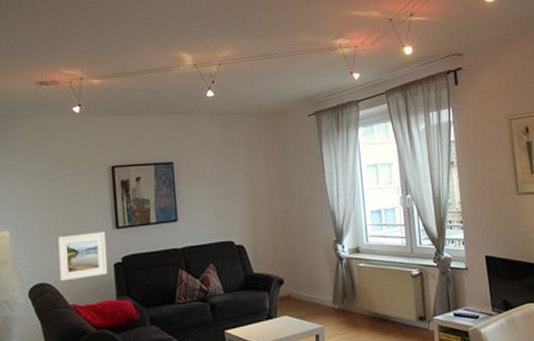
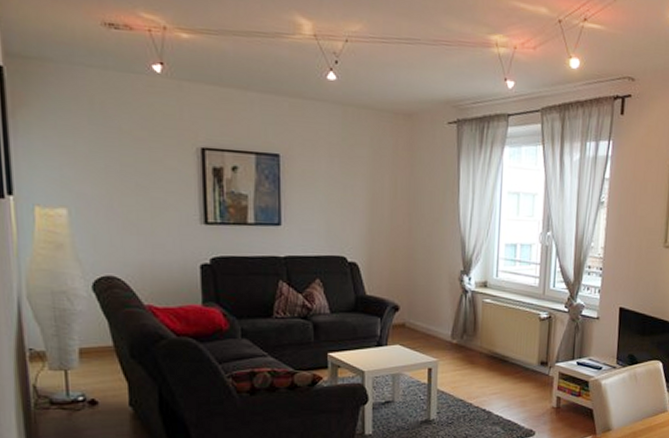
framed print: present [58,231,108,282] -> none [131,224,193,278]

